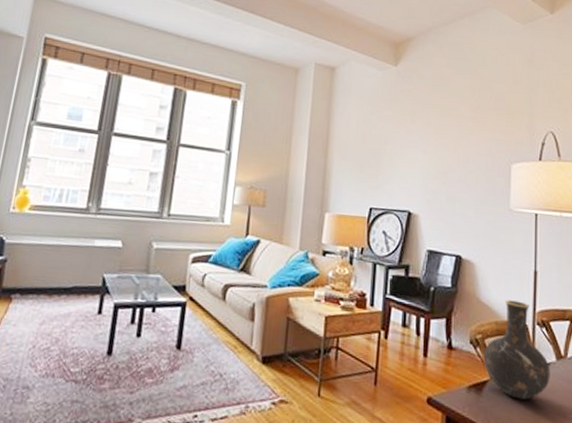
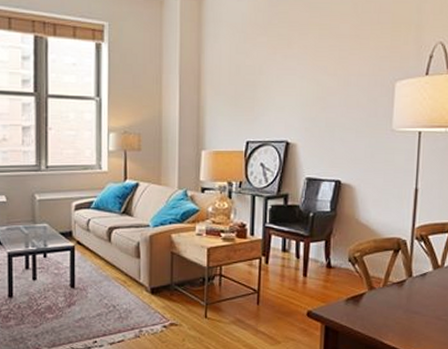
vase: present [483,300,550,400] -> none [361,219,427,307]

